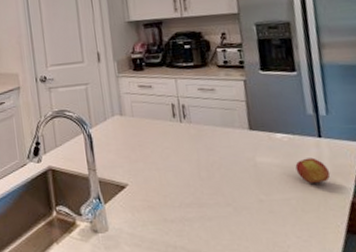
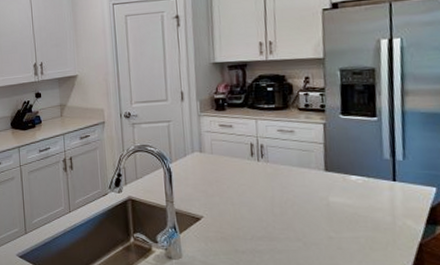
apple: present [295,157,331,183] -> none [367,200,402,223]

